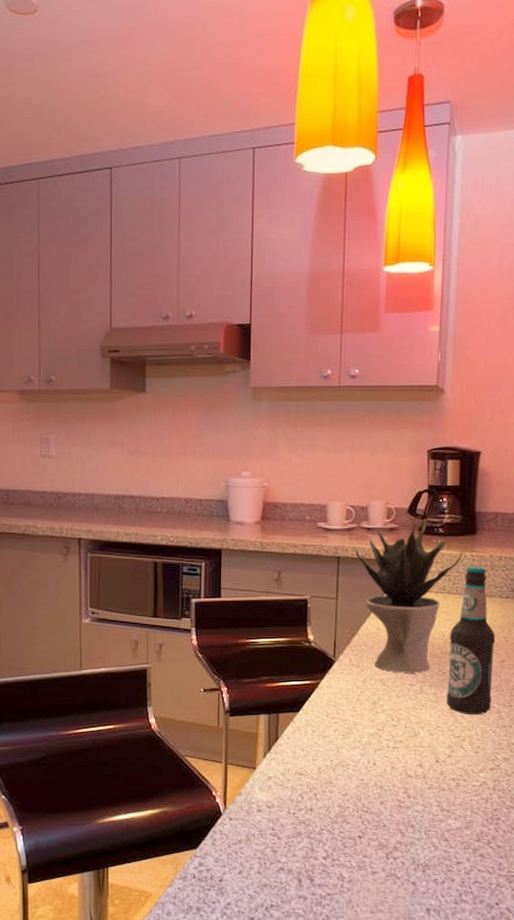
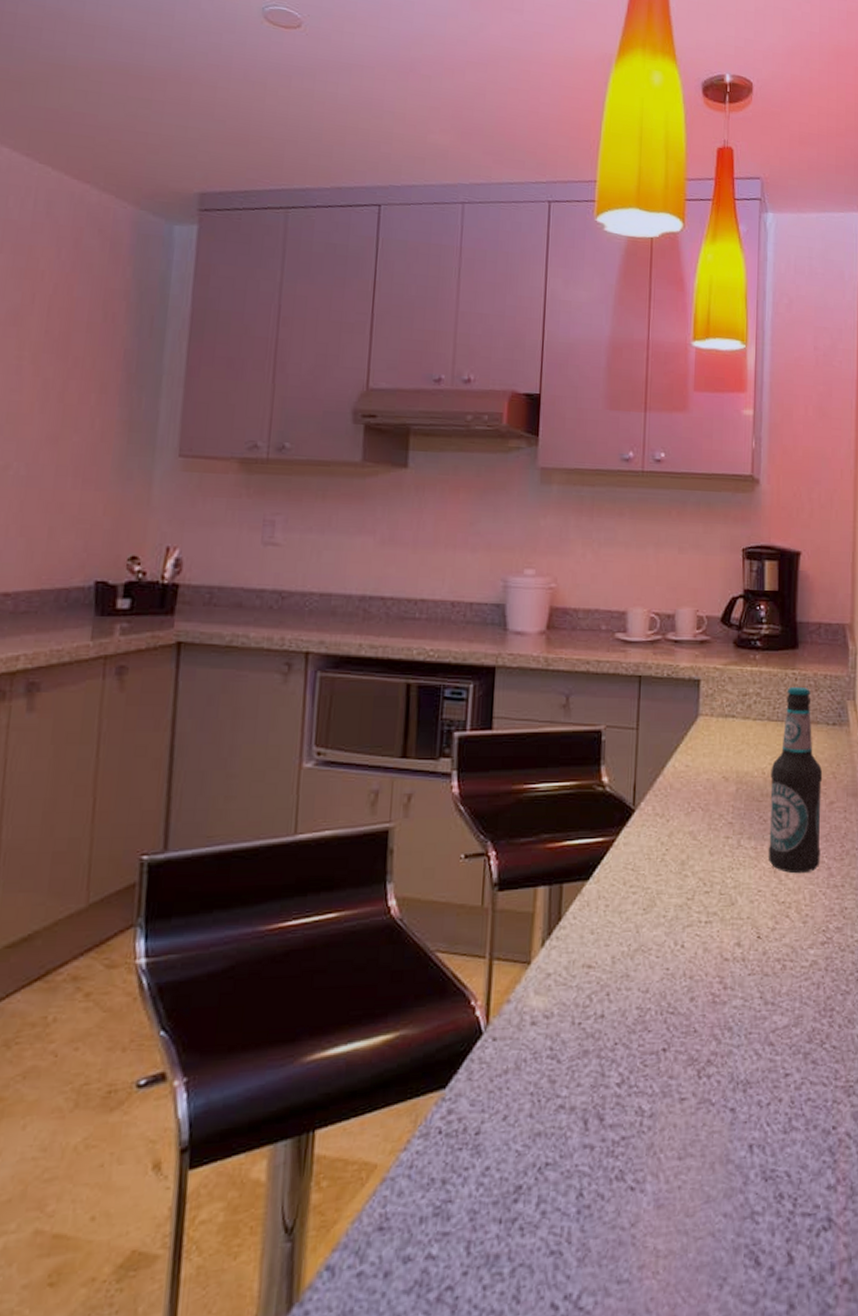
potted plant: present [355,518,462,673] -> none [659,629,783,823]

